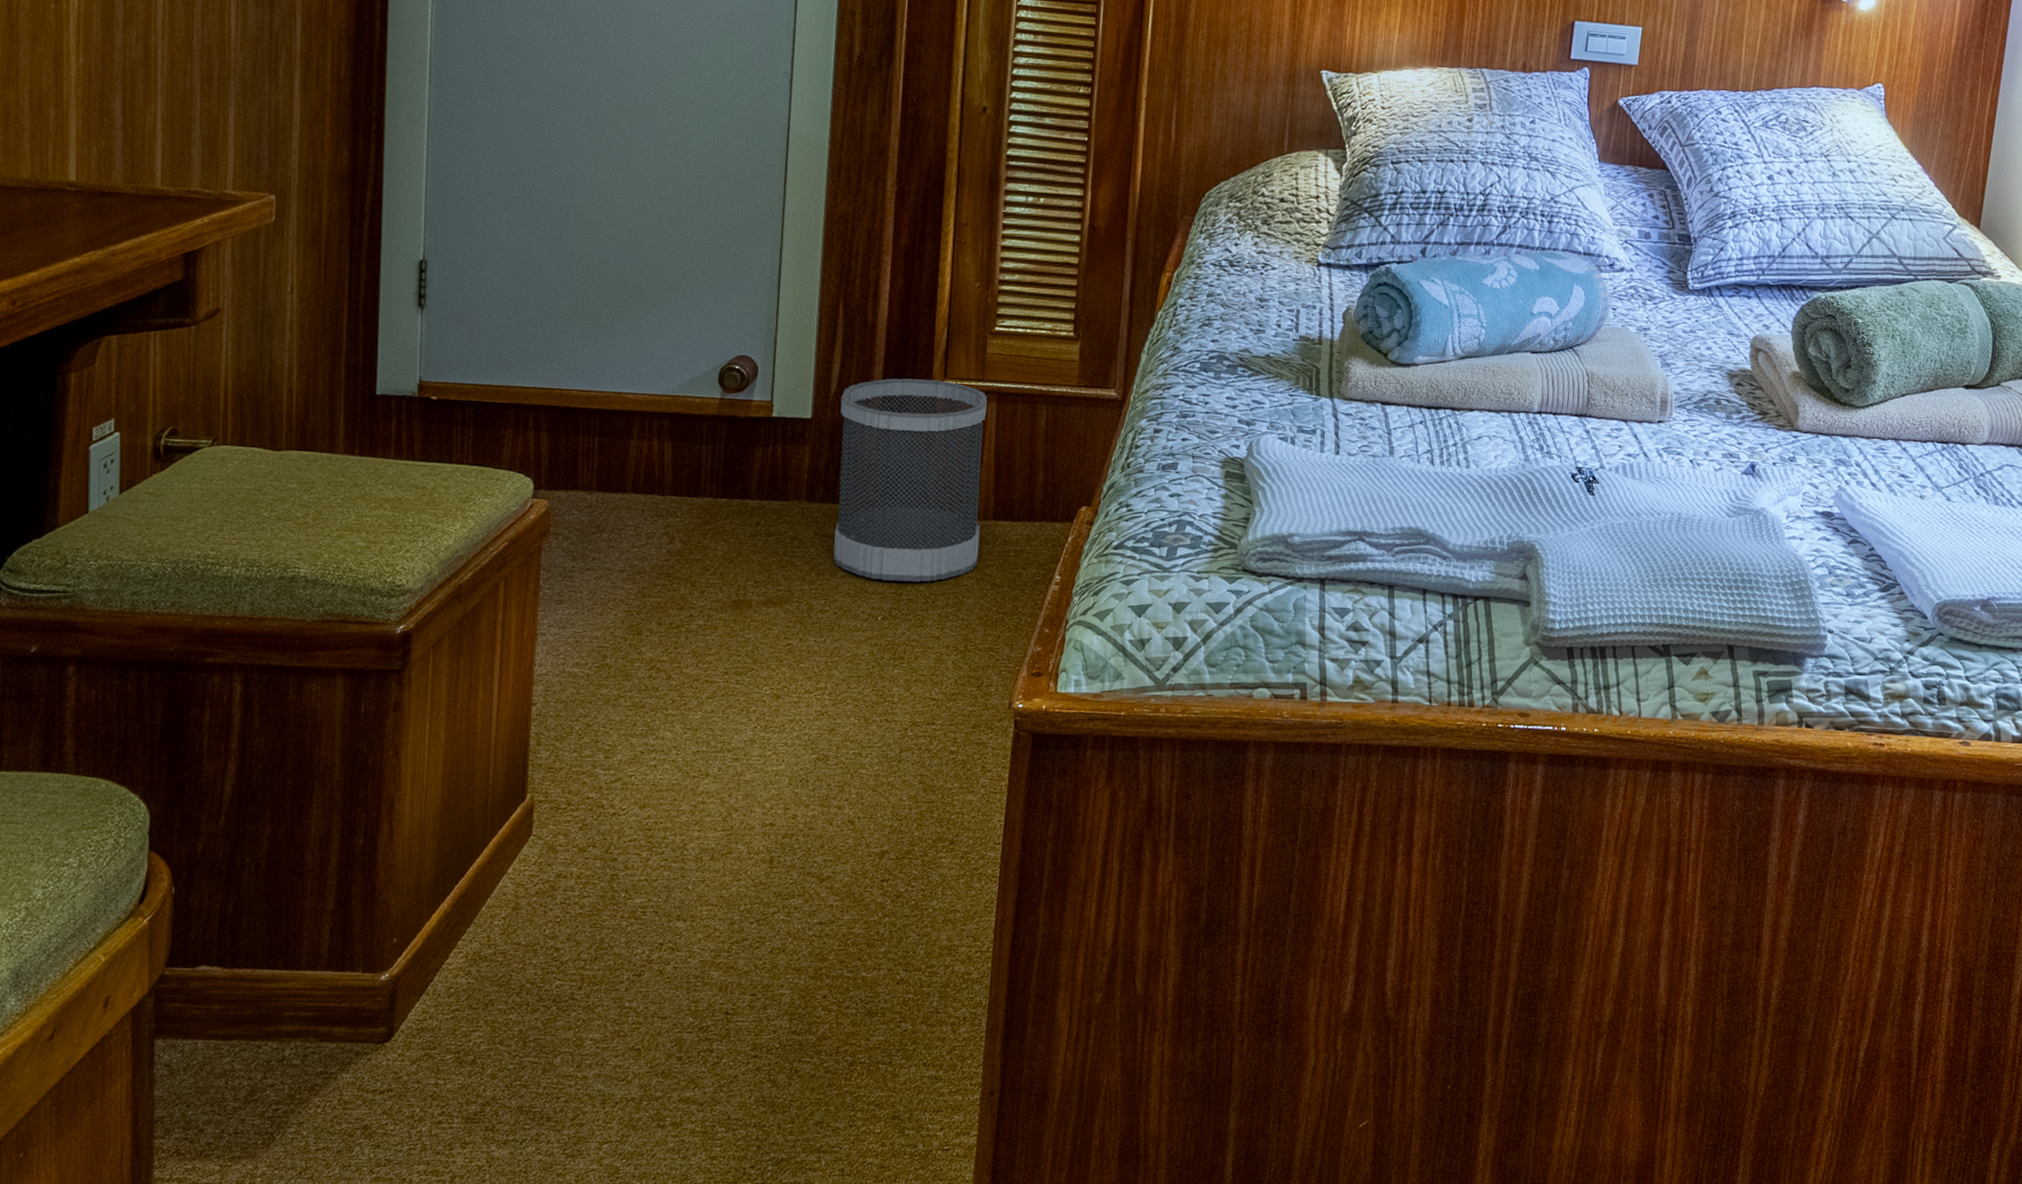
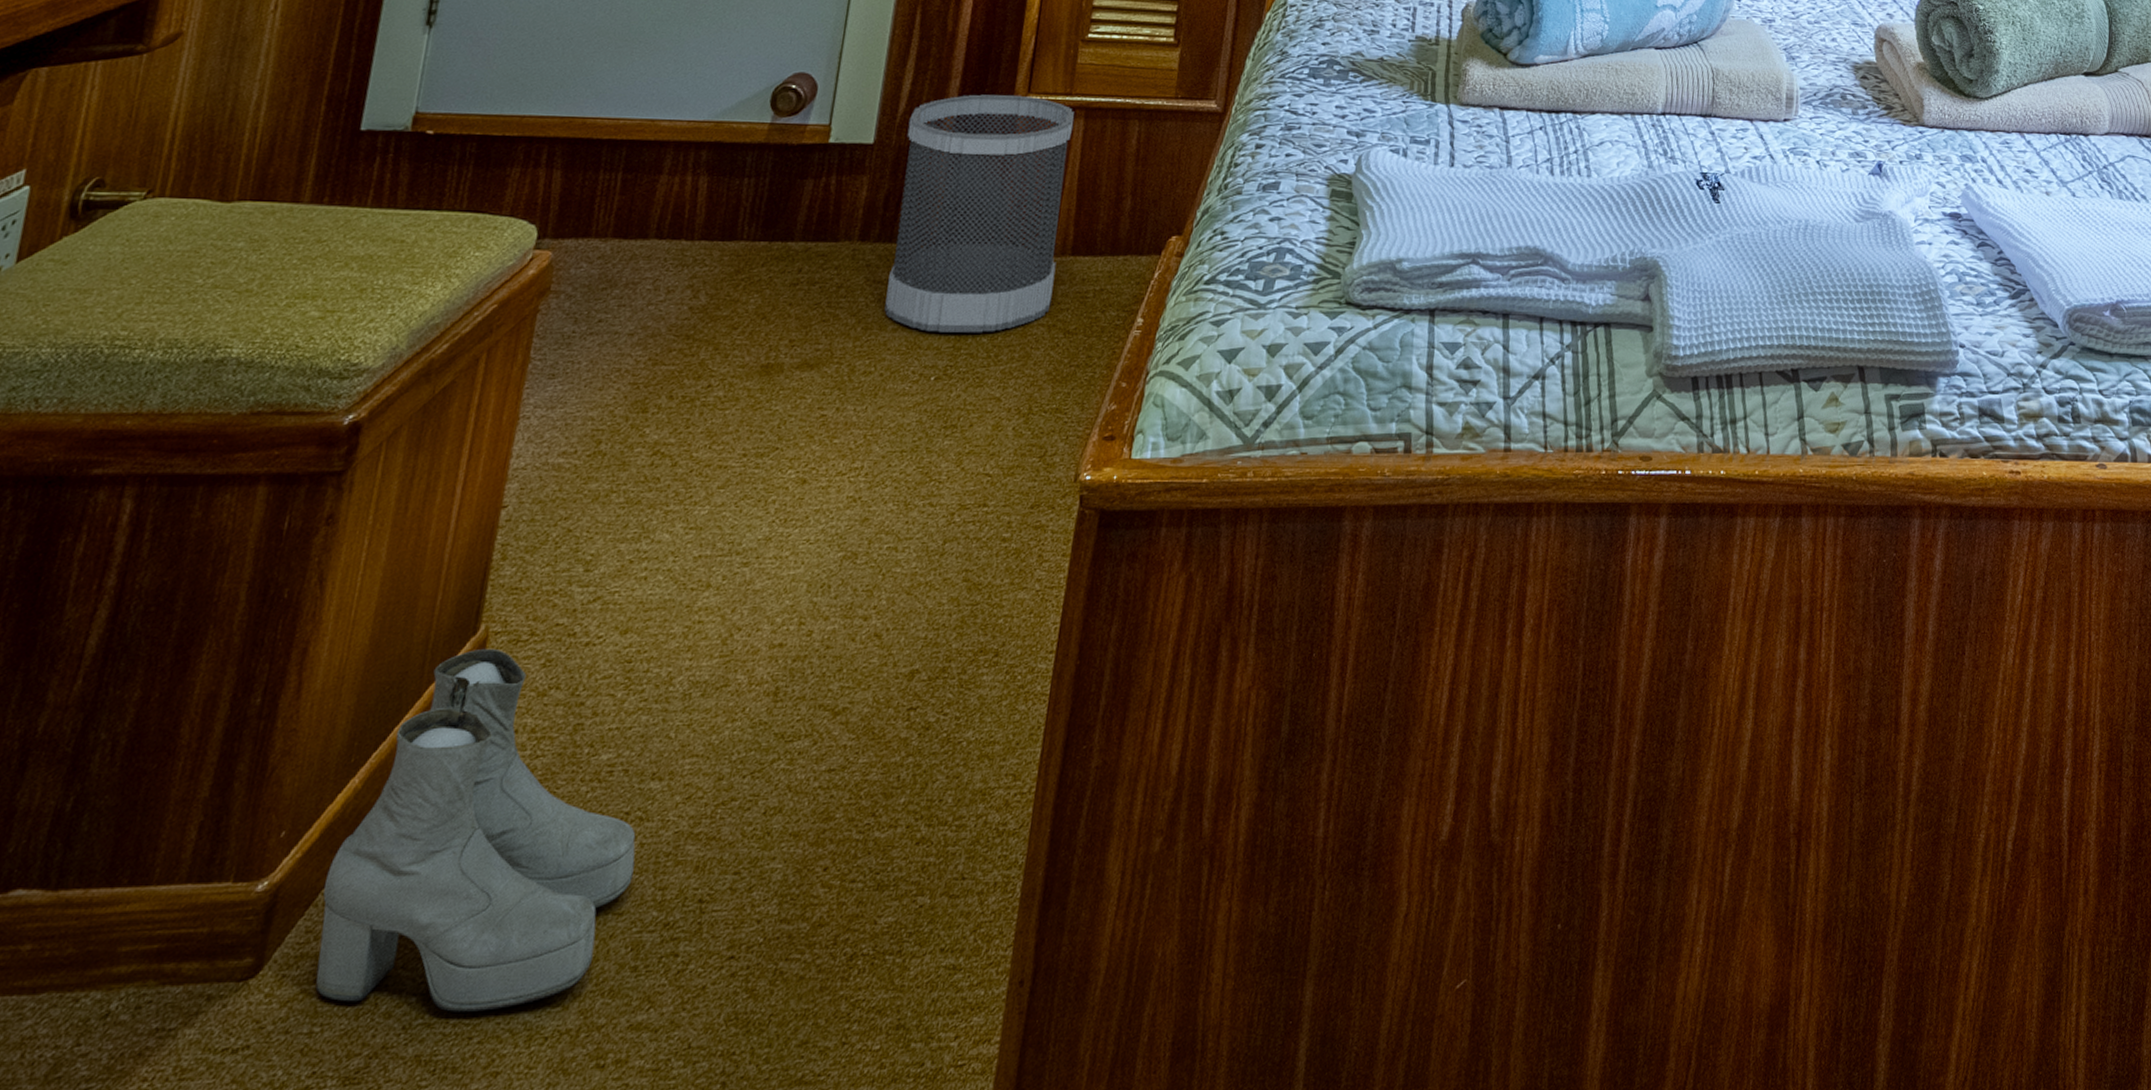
boots: none [432,812,671,1080] -> present [315,648,636,1012]

